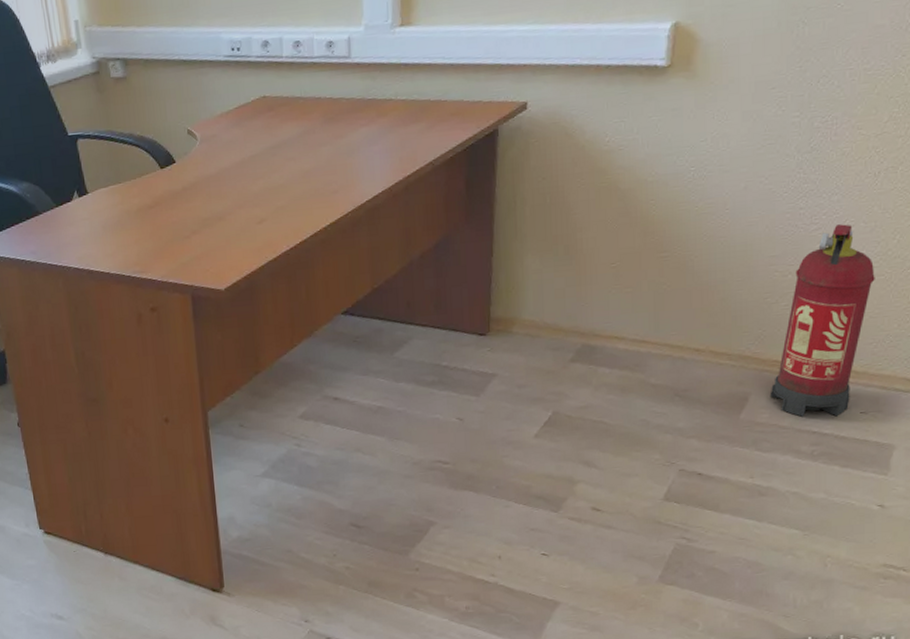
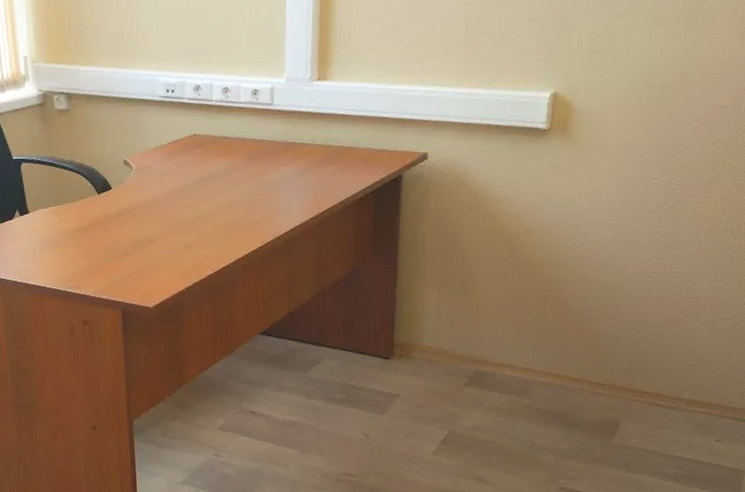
fire extinguisher: present [770,224,875,417] -> none [638,273,725,443]

